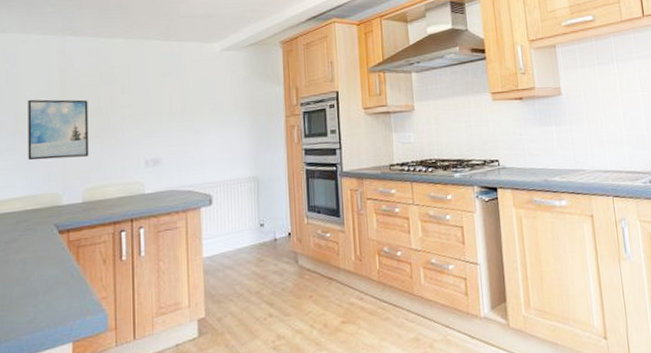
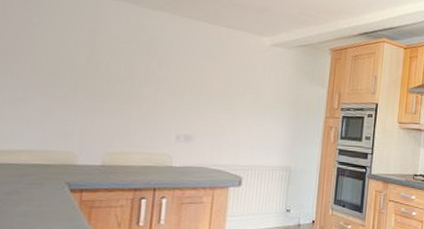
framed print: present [28,99,89,161] -> none [42,53,120,121]

